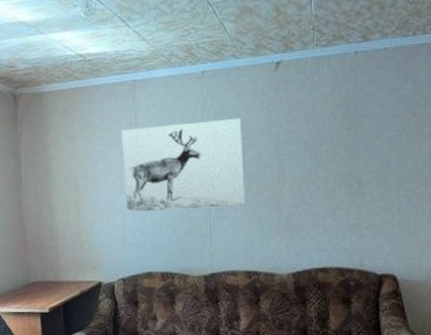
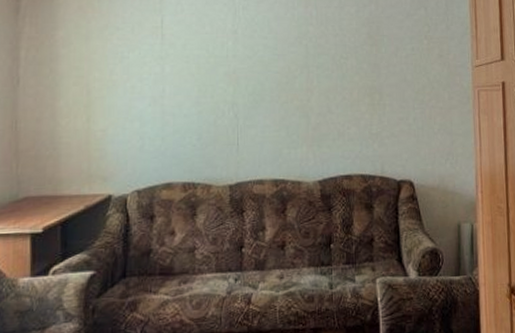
wall art: present [121,117,246,213] -> none [145,28,275,119]

